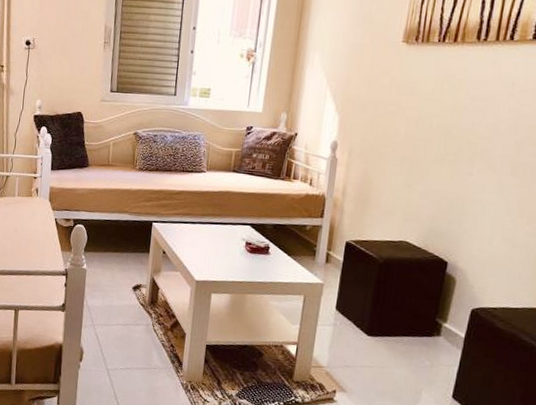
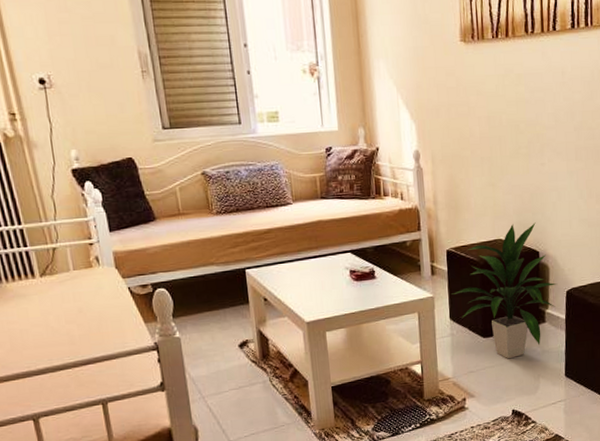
indoor plant: none [343,228,463,364] -> present [452,222,558,359]

